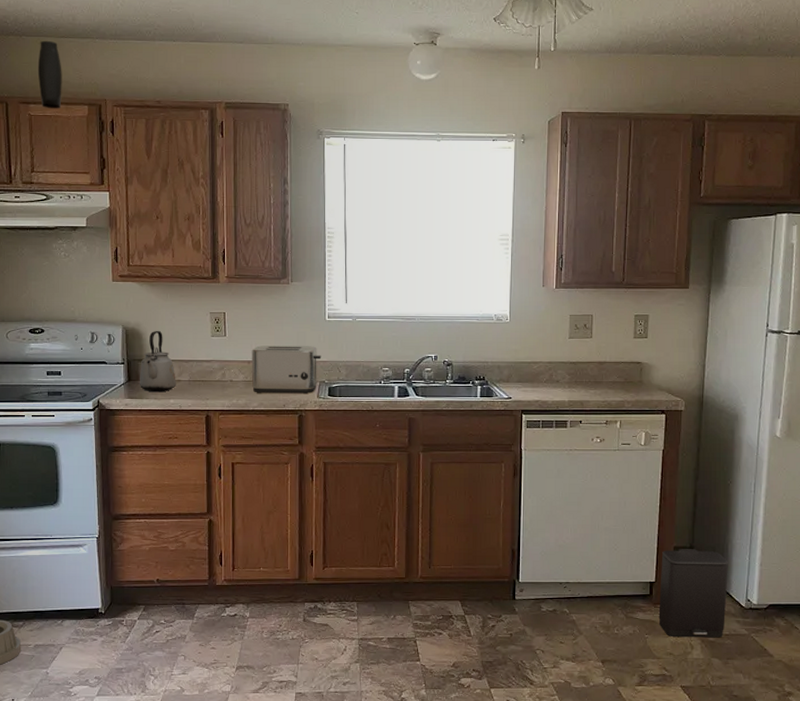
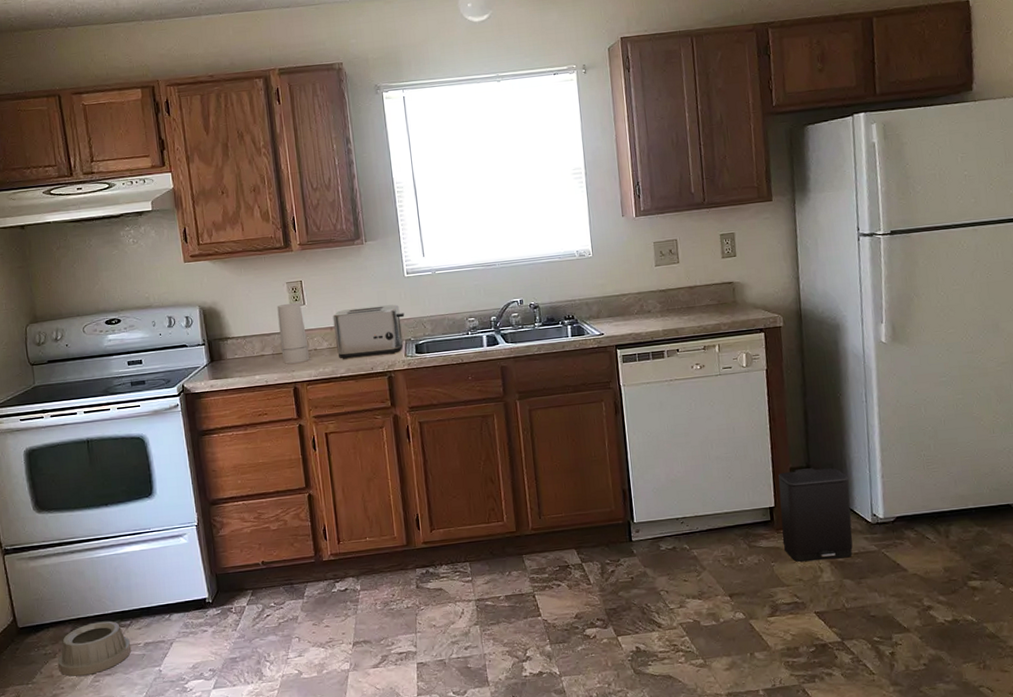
vase: present [37,40,62,109] -> none [86,28,114,97]
kettle: present [140,330,176,392] -> none [221,306,260,371]
canister: none [198,333,225,392] -> present [277,302,310,364]

